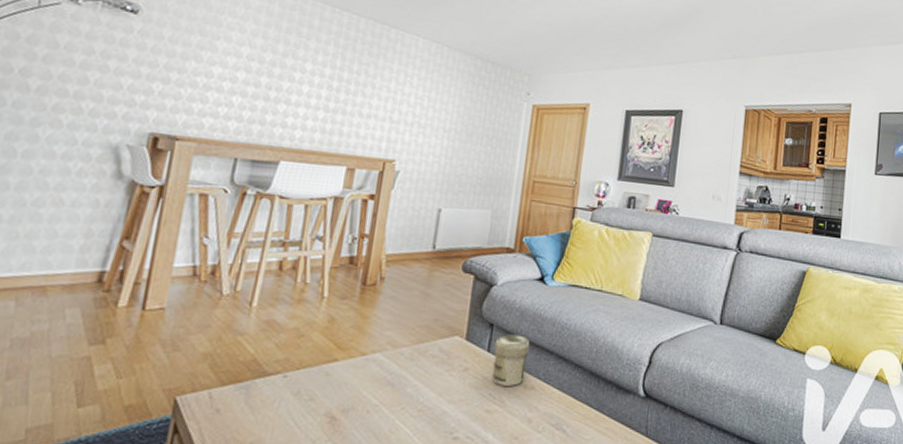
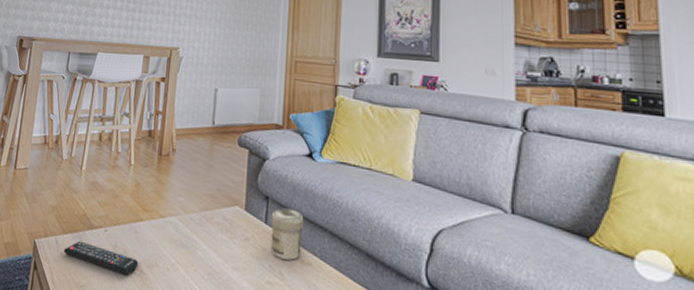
remote control: none [220,391,330,424] -> present [63,240,139,276]

